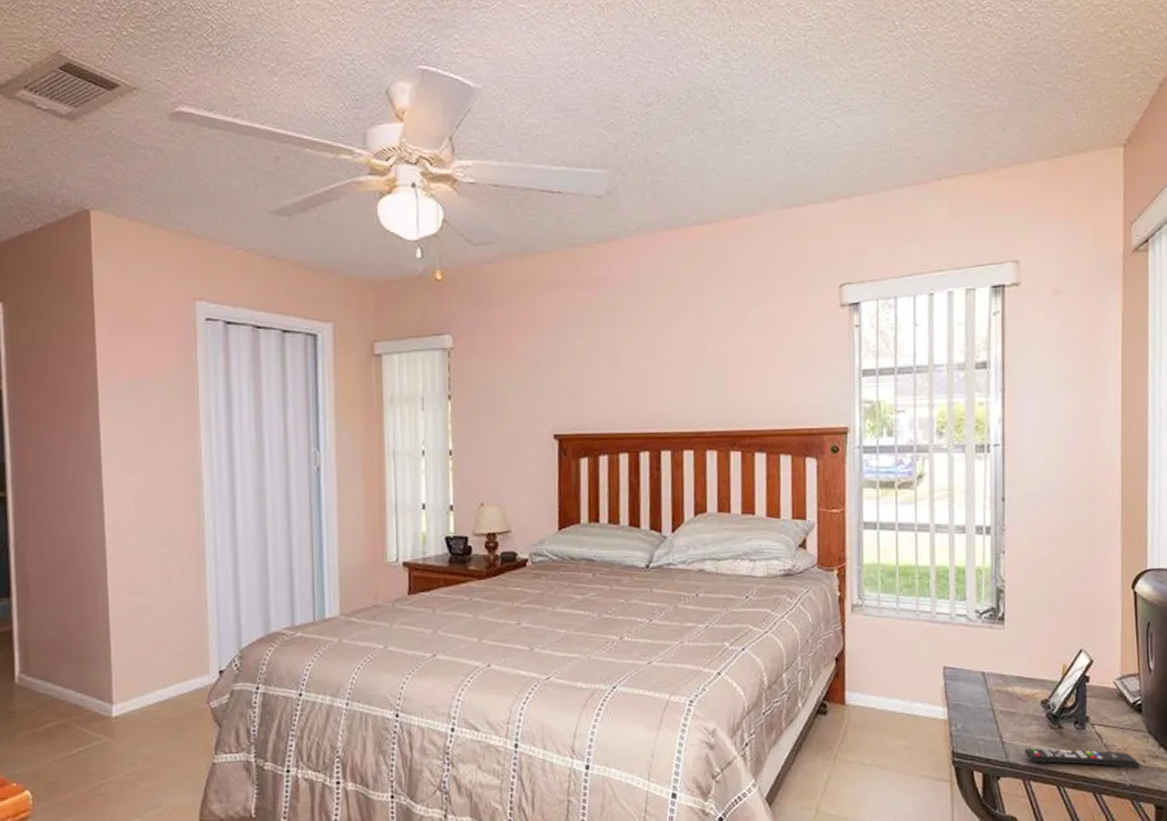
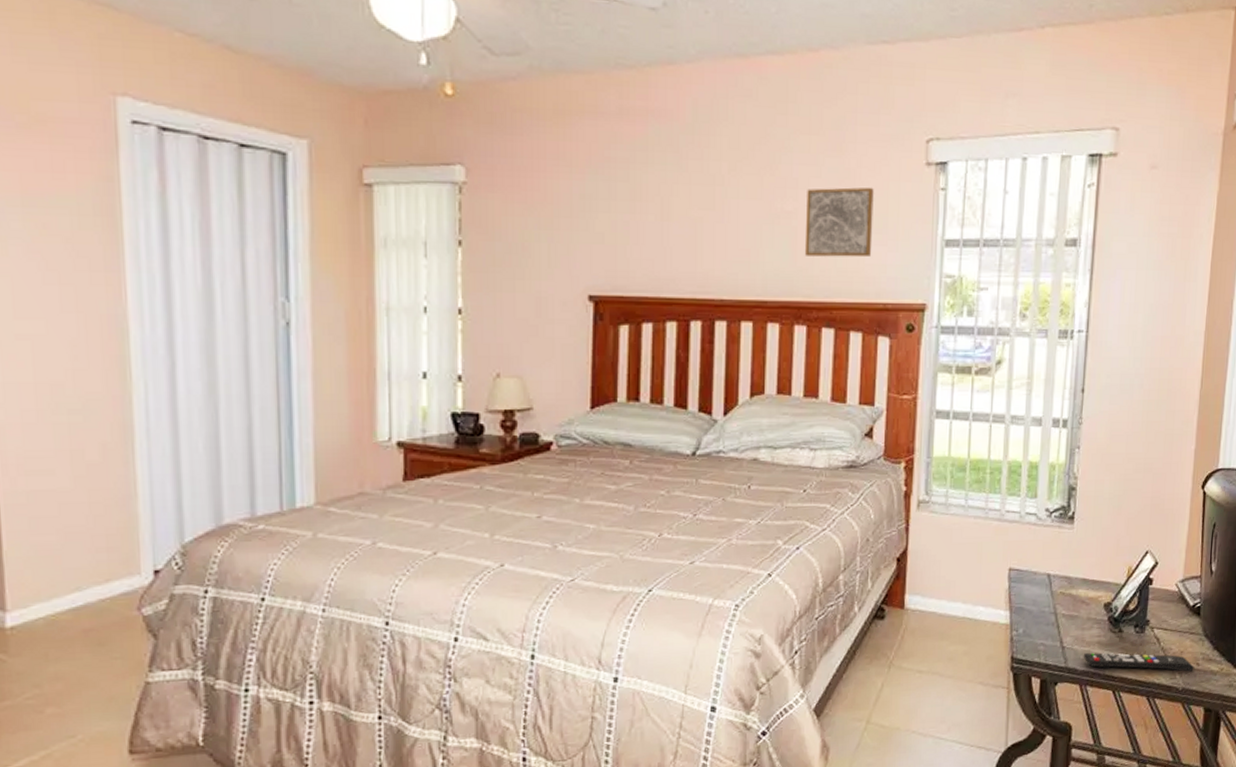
wall art: none [735,328,796,391] -> present [804,187,874,258]

